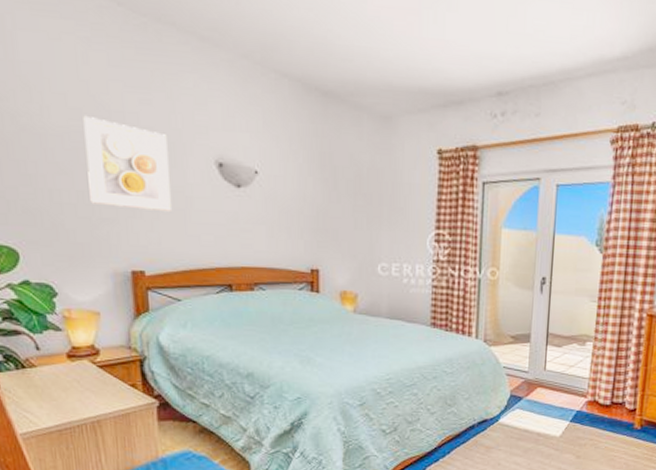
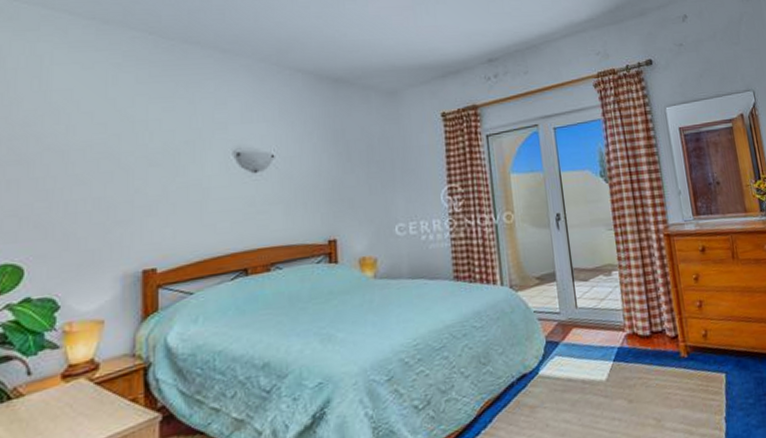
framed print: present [83,115,171,213] -> none [106,128,188,209]

